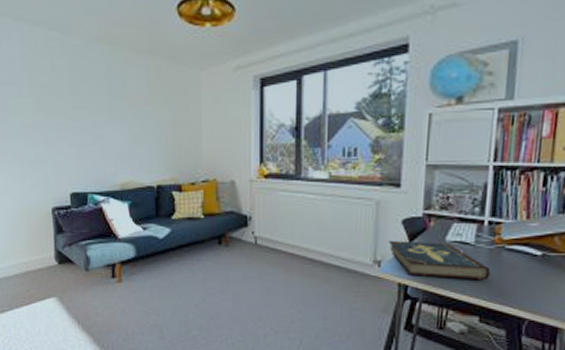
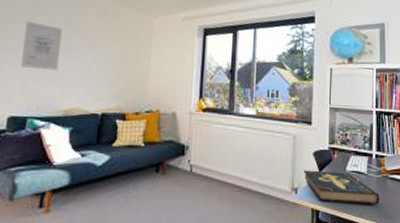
wall art: none [70,91,109,143] -> present [21,21,63,71]

